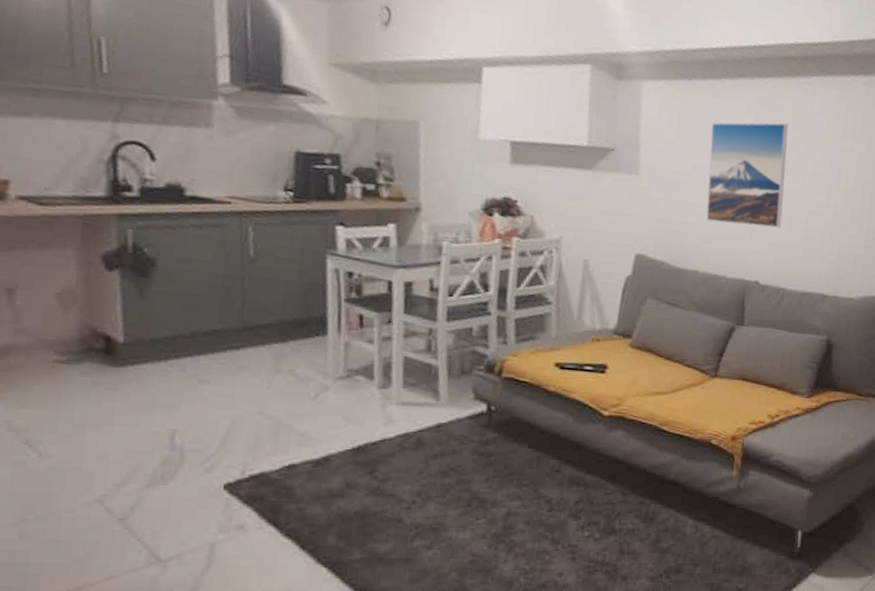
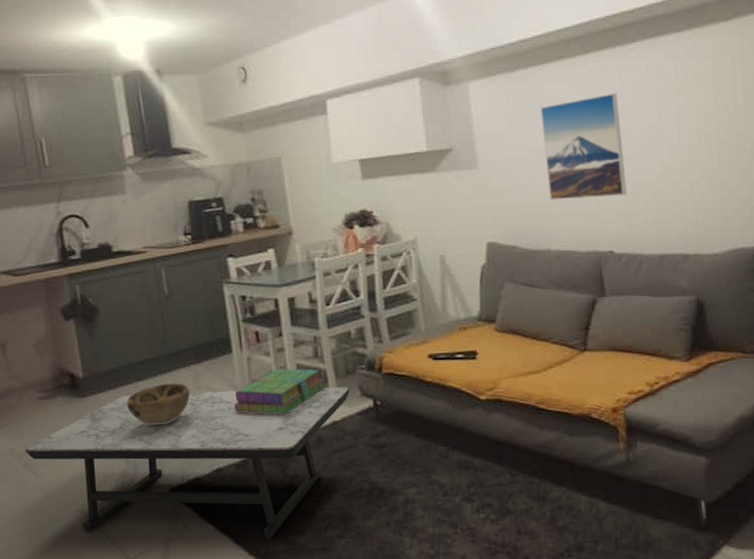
coffee table: none [27,369,463,546] -> present [25,386,350,539]
decorative bowl: none [180,361,267,409] -> present [126,383,190,426]
stack of books: none [320,360,435,411] -> present [233,369,325,415]

